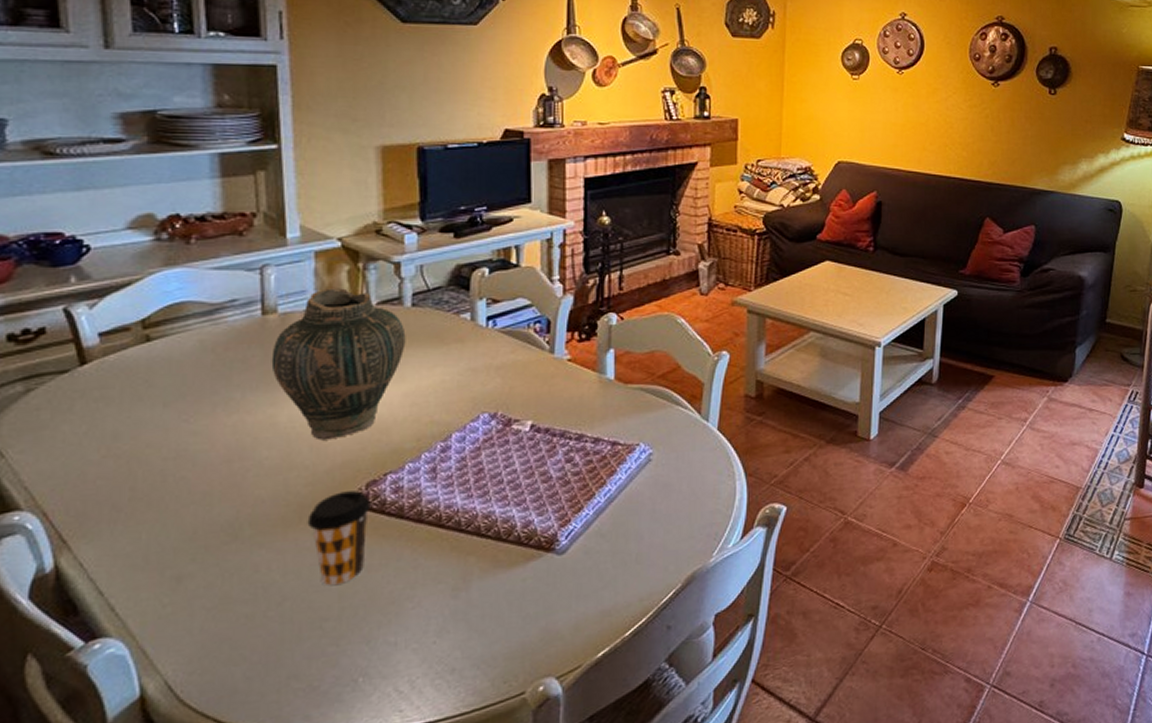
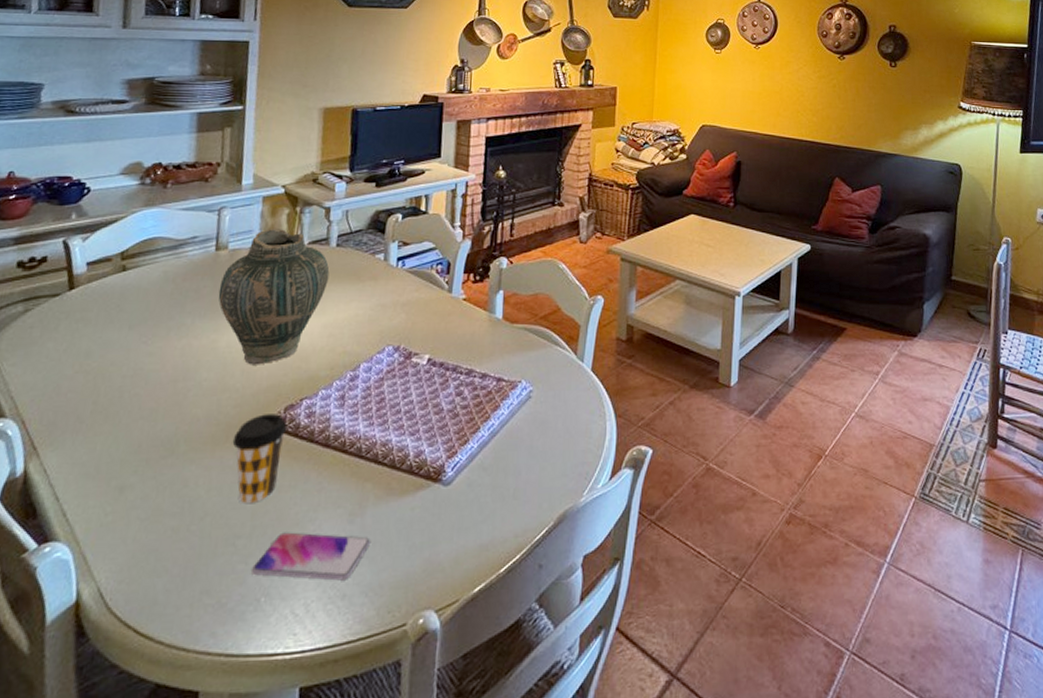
smartphone: none [345,610,478,657] -> present [252,532,370,581]

